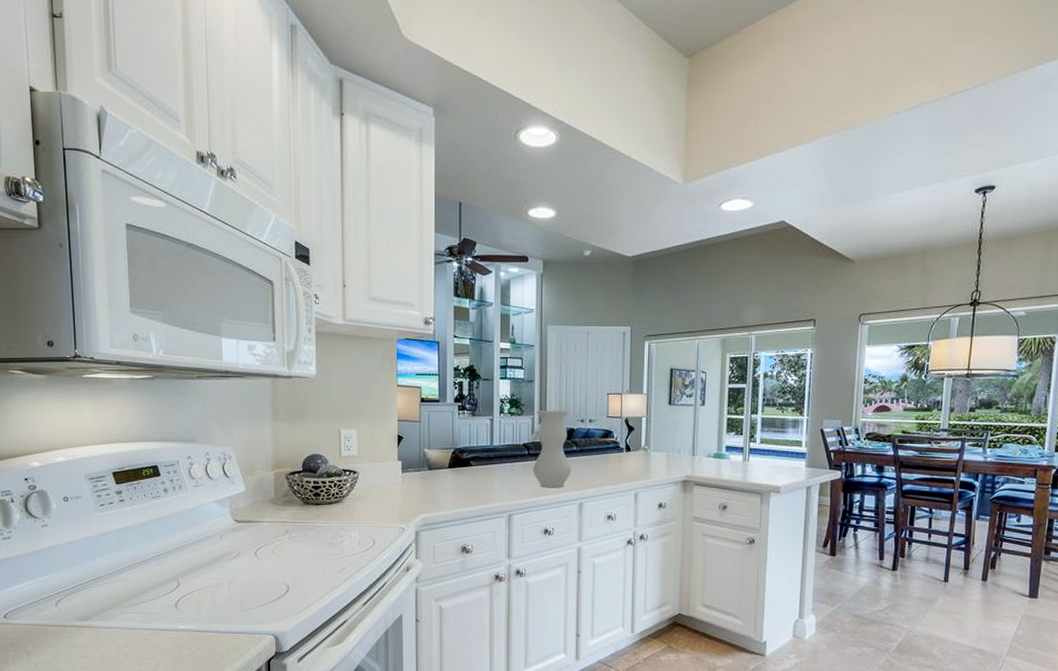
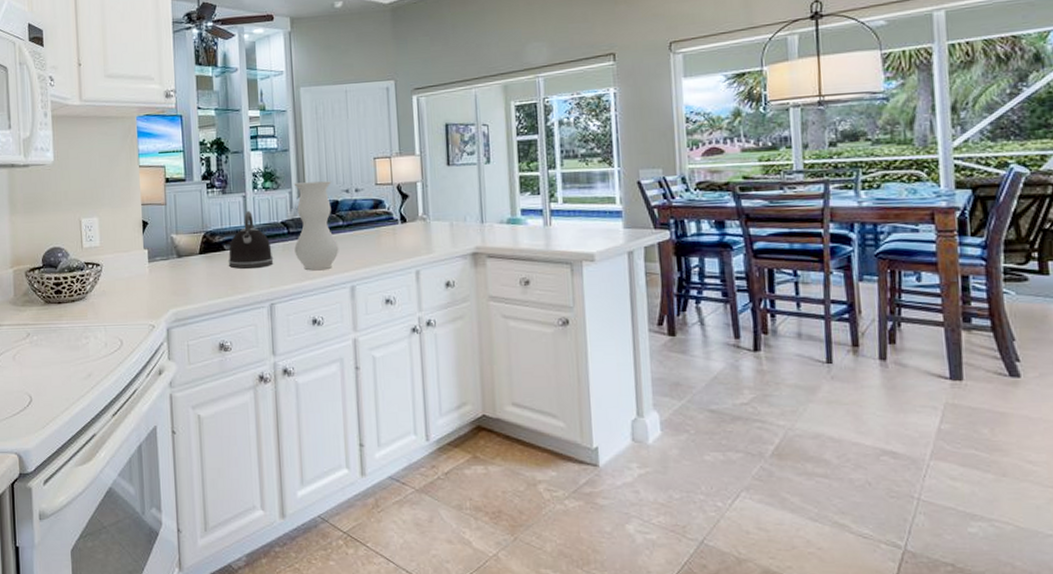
kettle: none [473,433,514,483] -> present [228,211,274,269]

